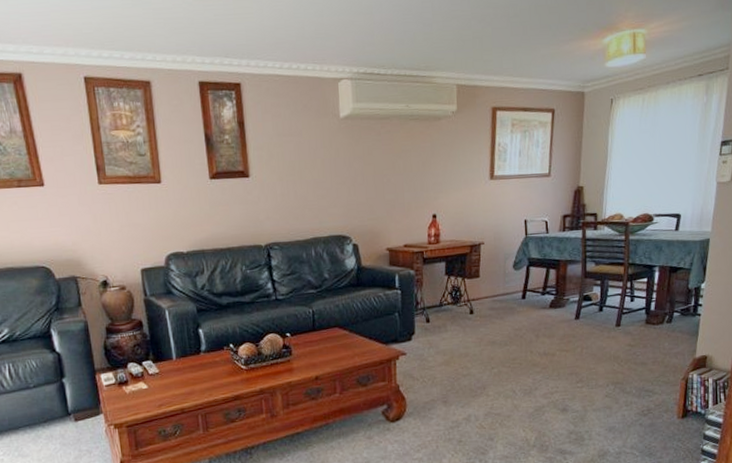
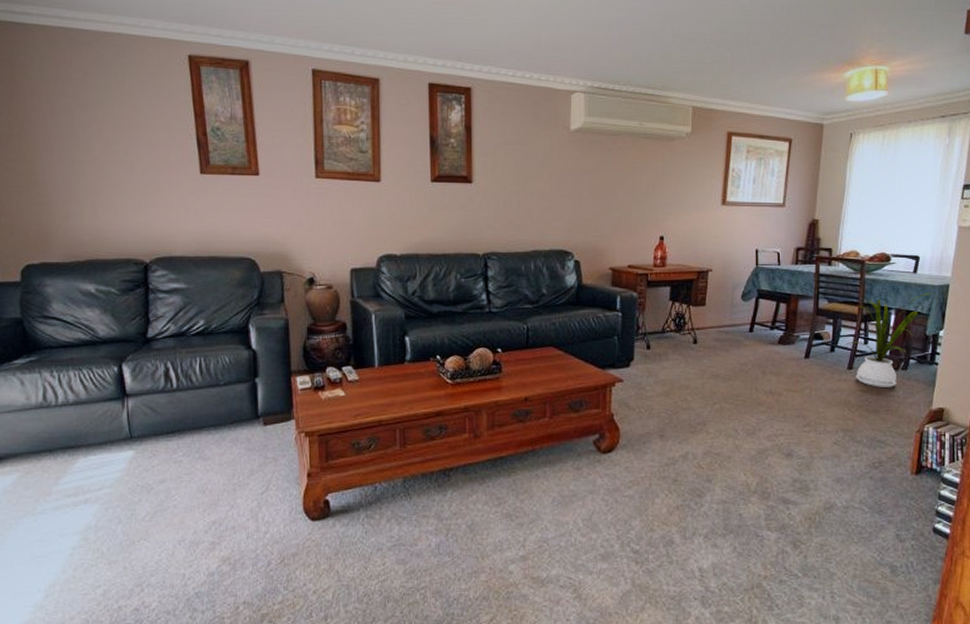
house plant: none [614,248,696,341] -> present [846,293,935,387]

